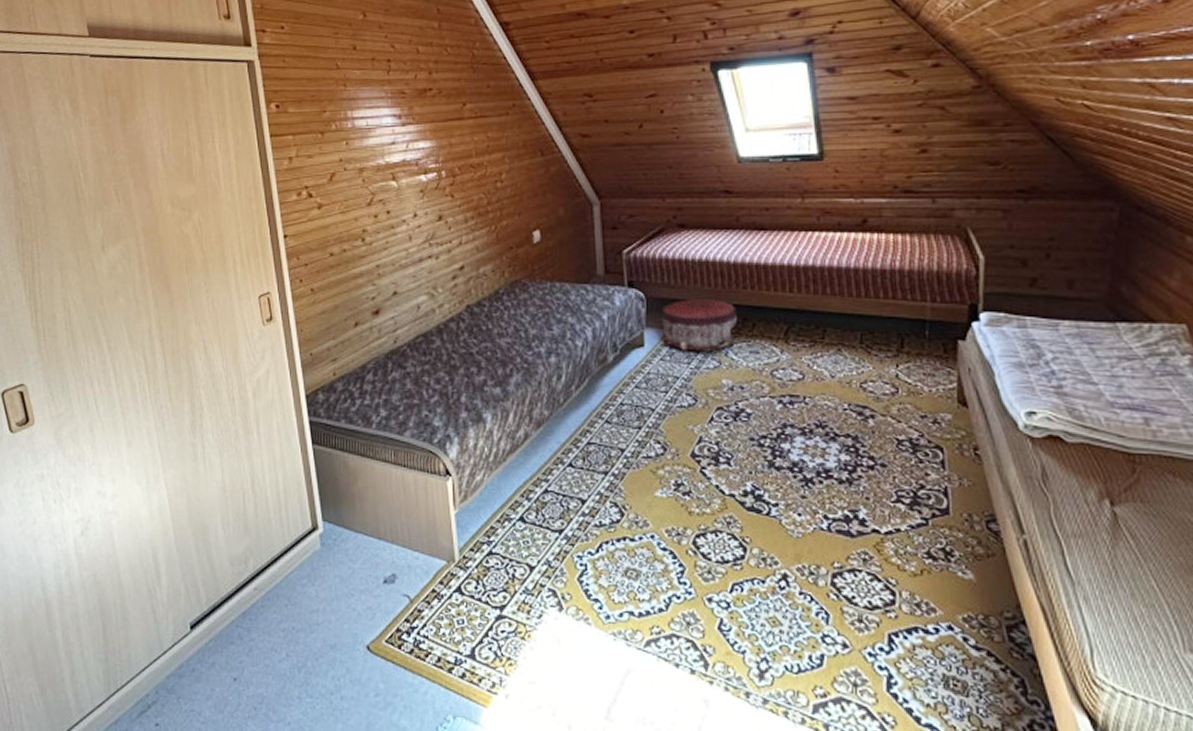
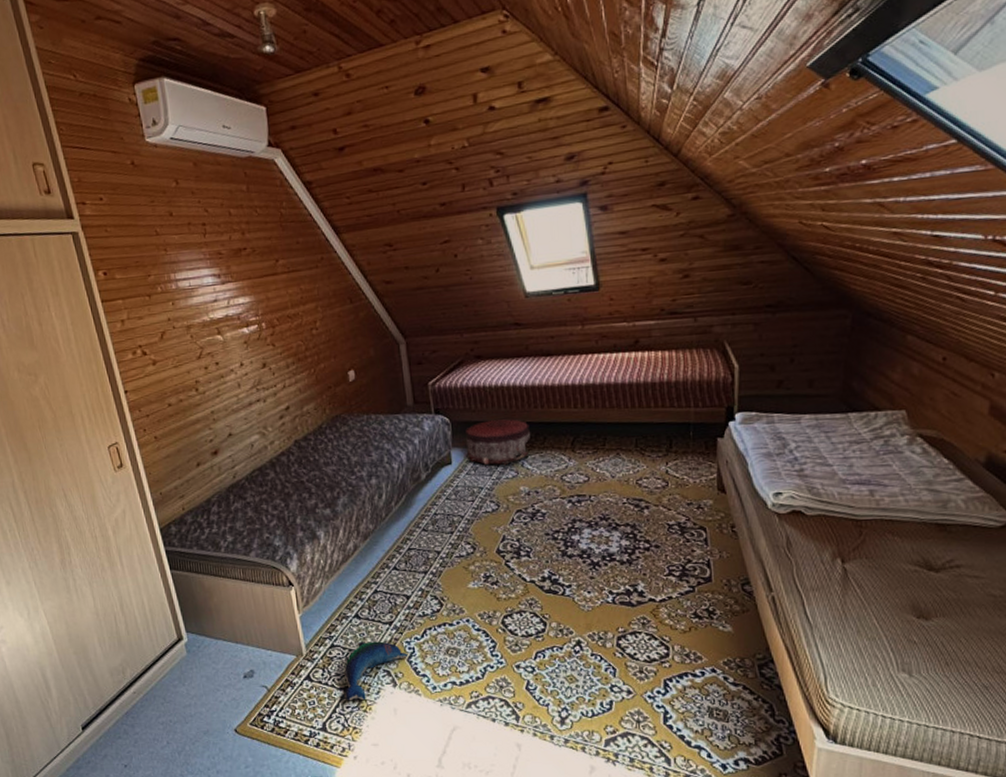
plush toy: none [499,550,579,624] -> present [344,641,409,701]

